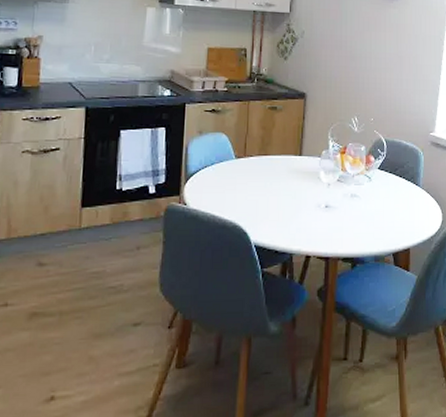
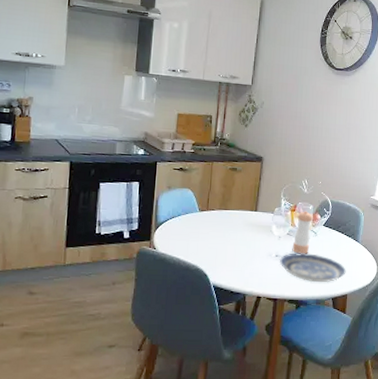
plate: none [329,202,407,236] -> present [279,253,346,283]
pepper shaker: none [344,153,366,203] -> present [292,211,313,254]

